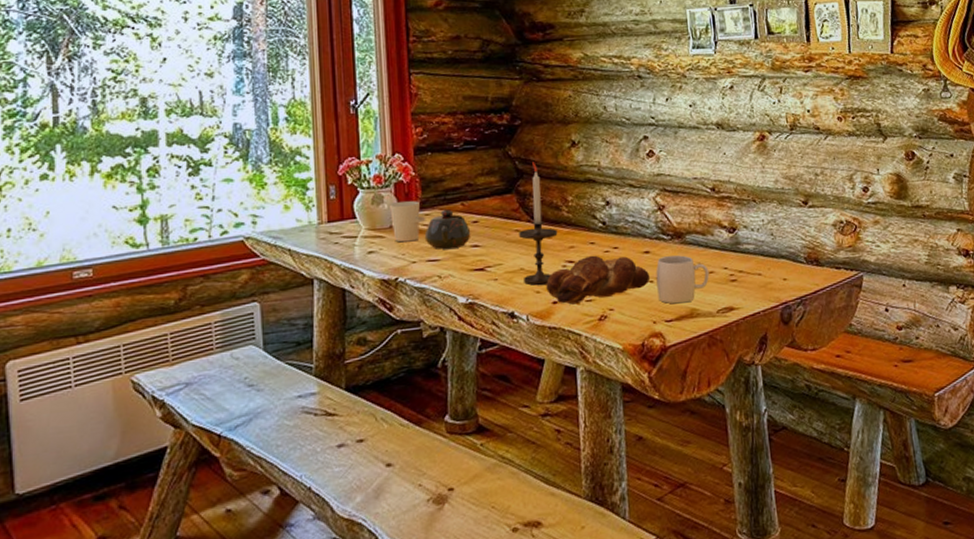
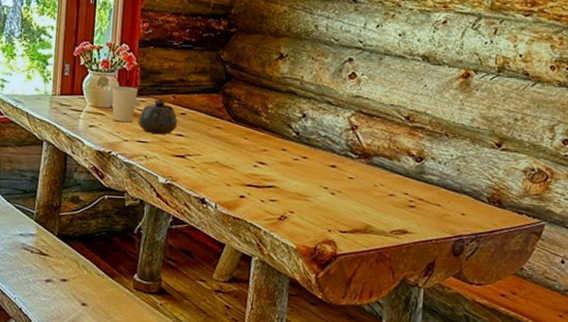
candlestick: present [519,162,558,285] -> none [218,68,254,179]
bread loaf: present [546,255,651,305] -> none [236,160,333,202]
mug: present [656,255,710,304] -> none [336,172,390,219]

